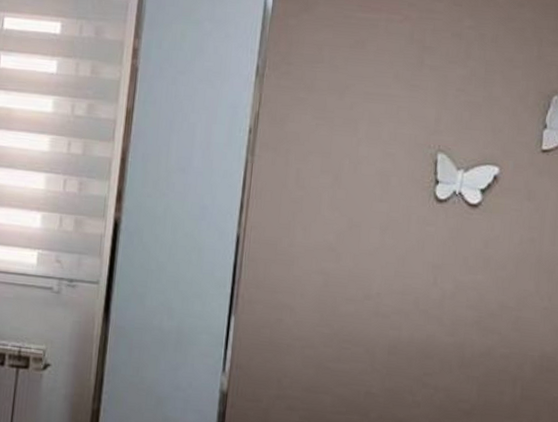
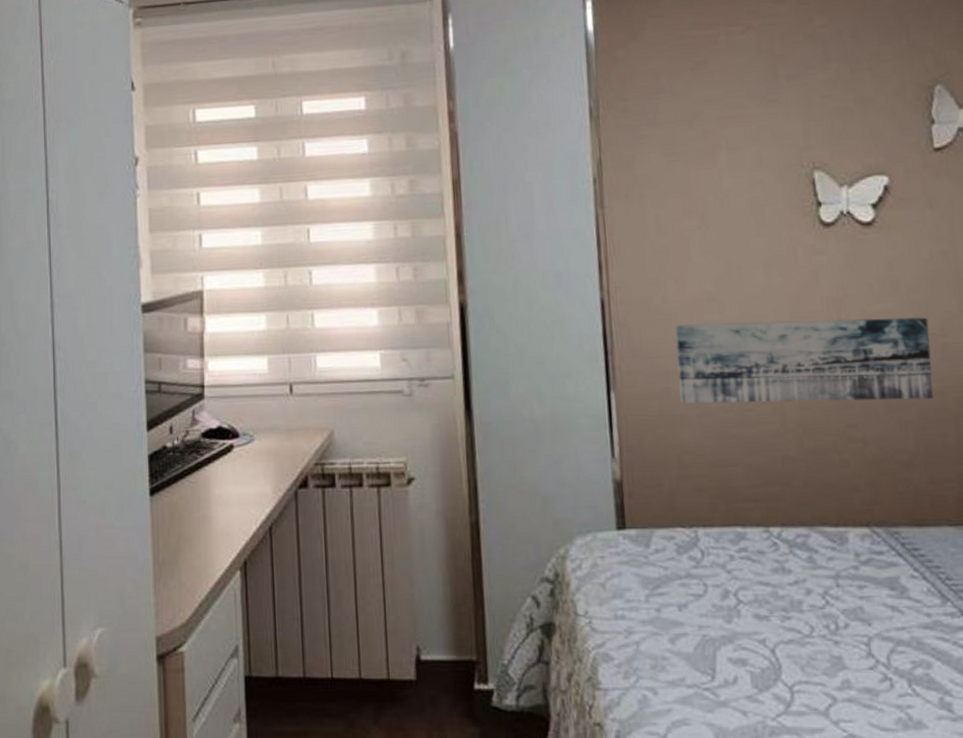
wall art: none [289,266,508,361] -> present [675,317,934,404]

